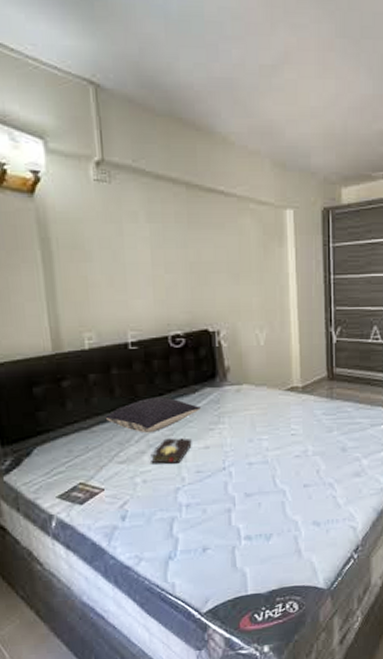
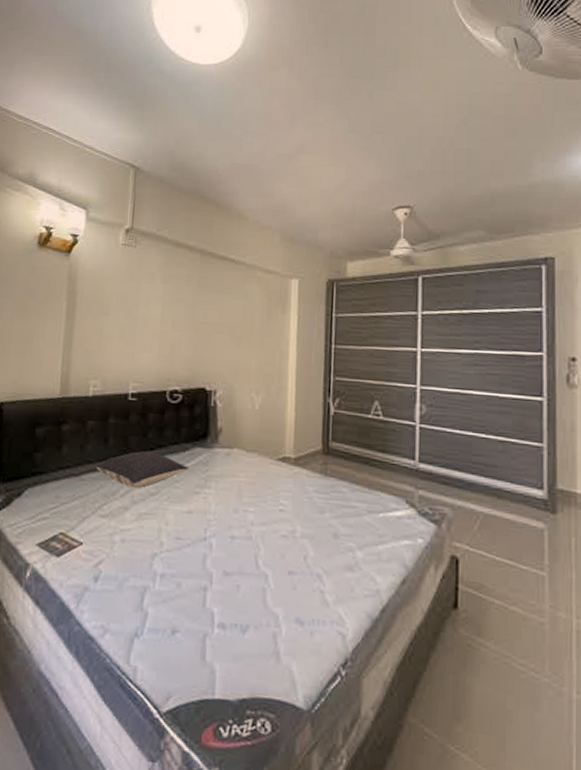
hardback book: present [150,437,192,464] -> none [132,495,176,526]

